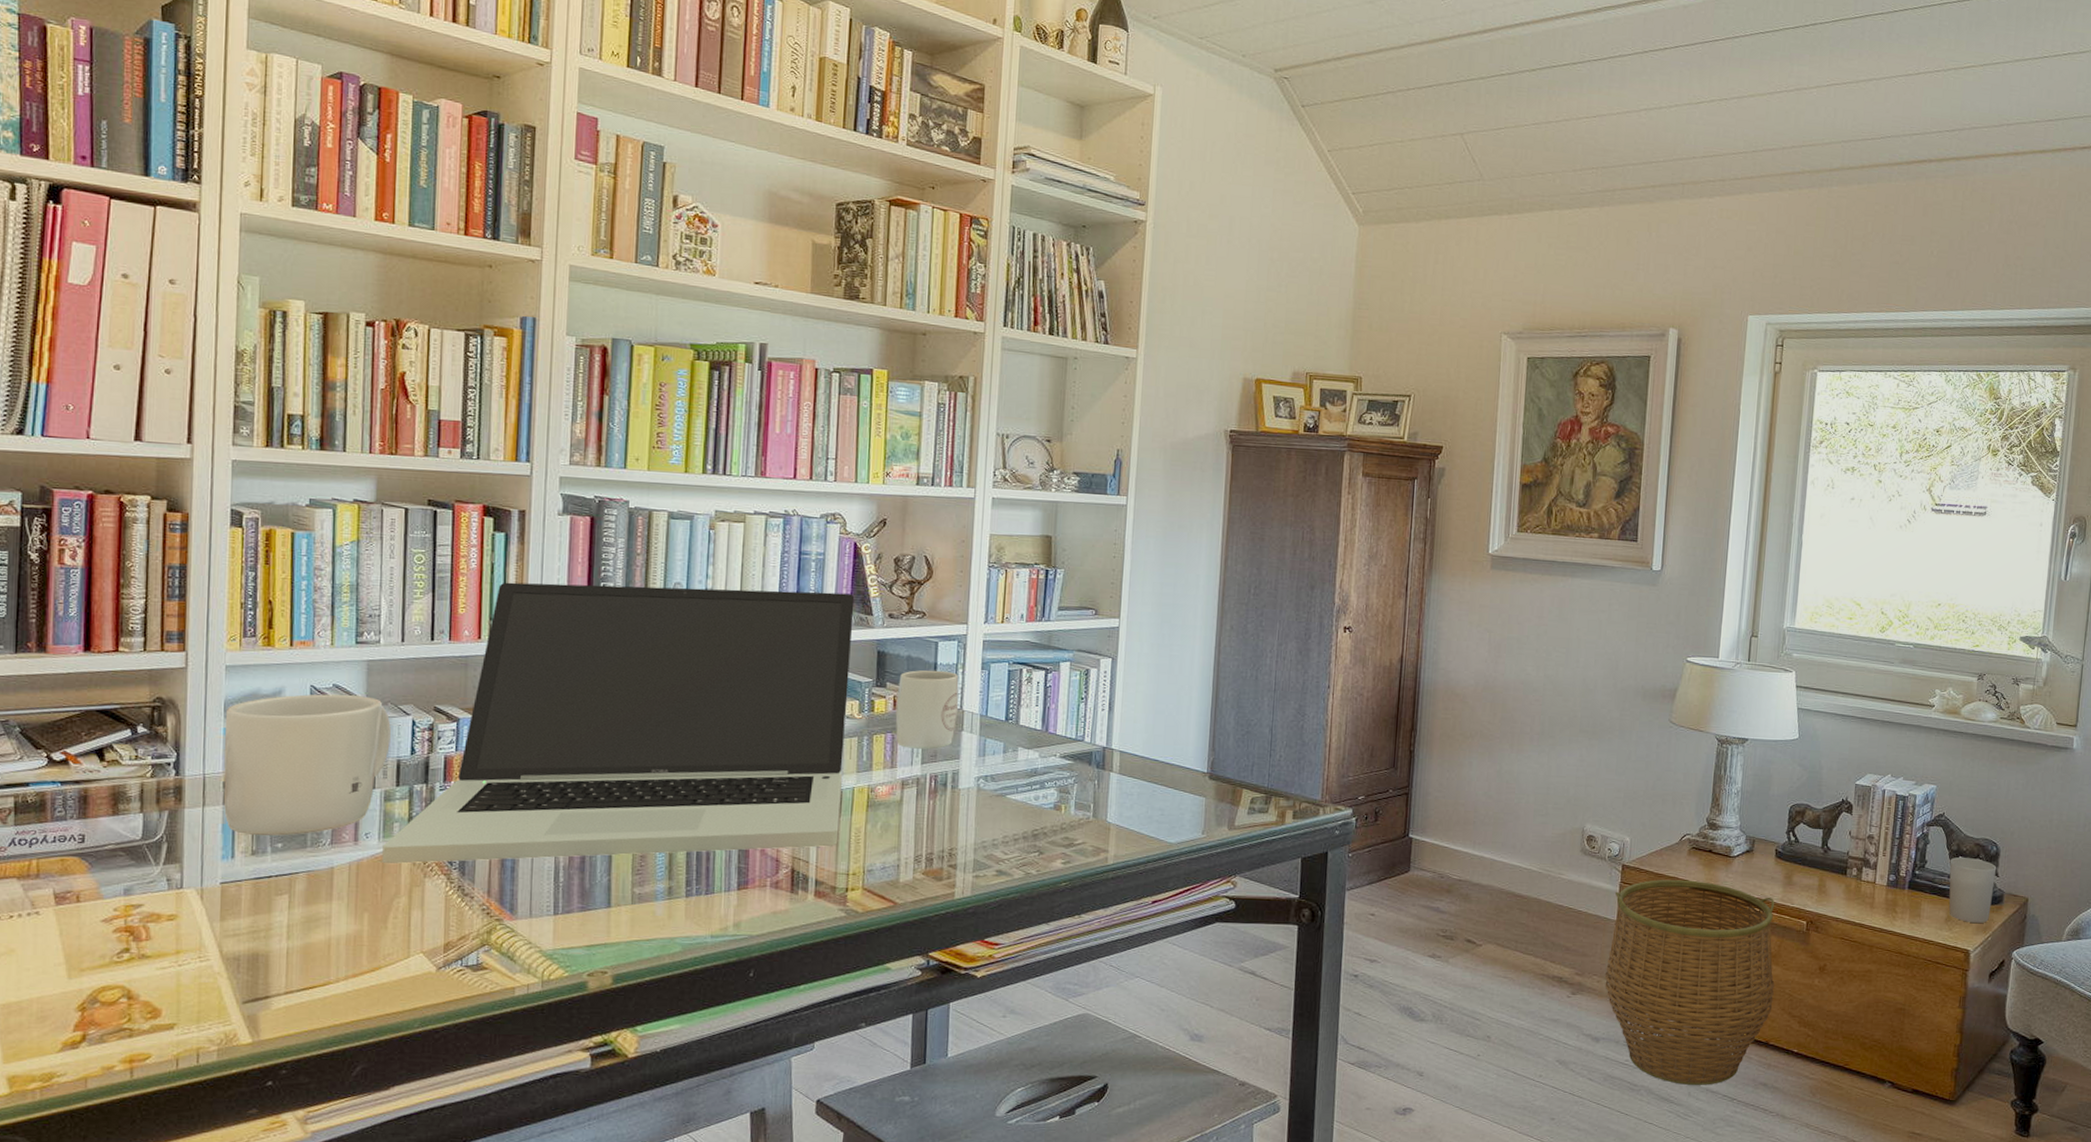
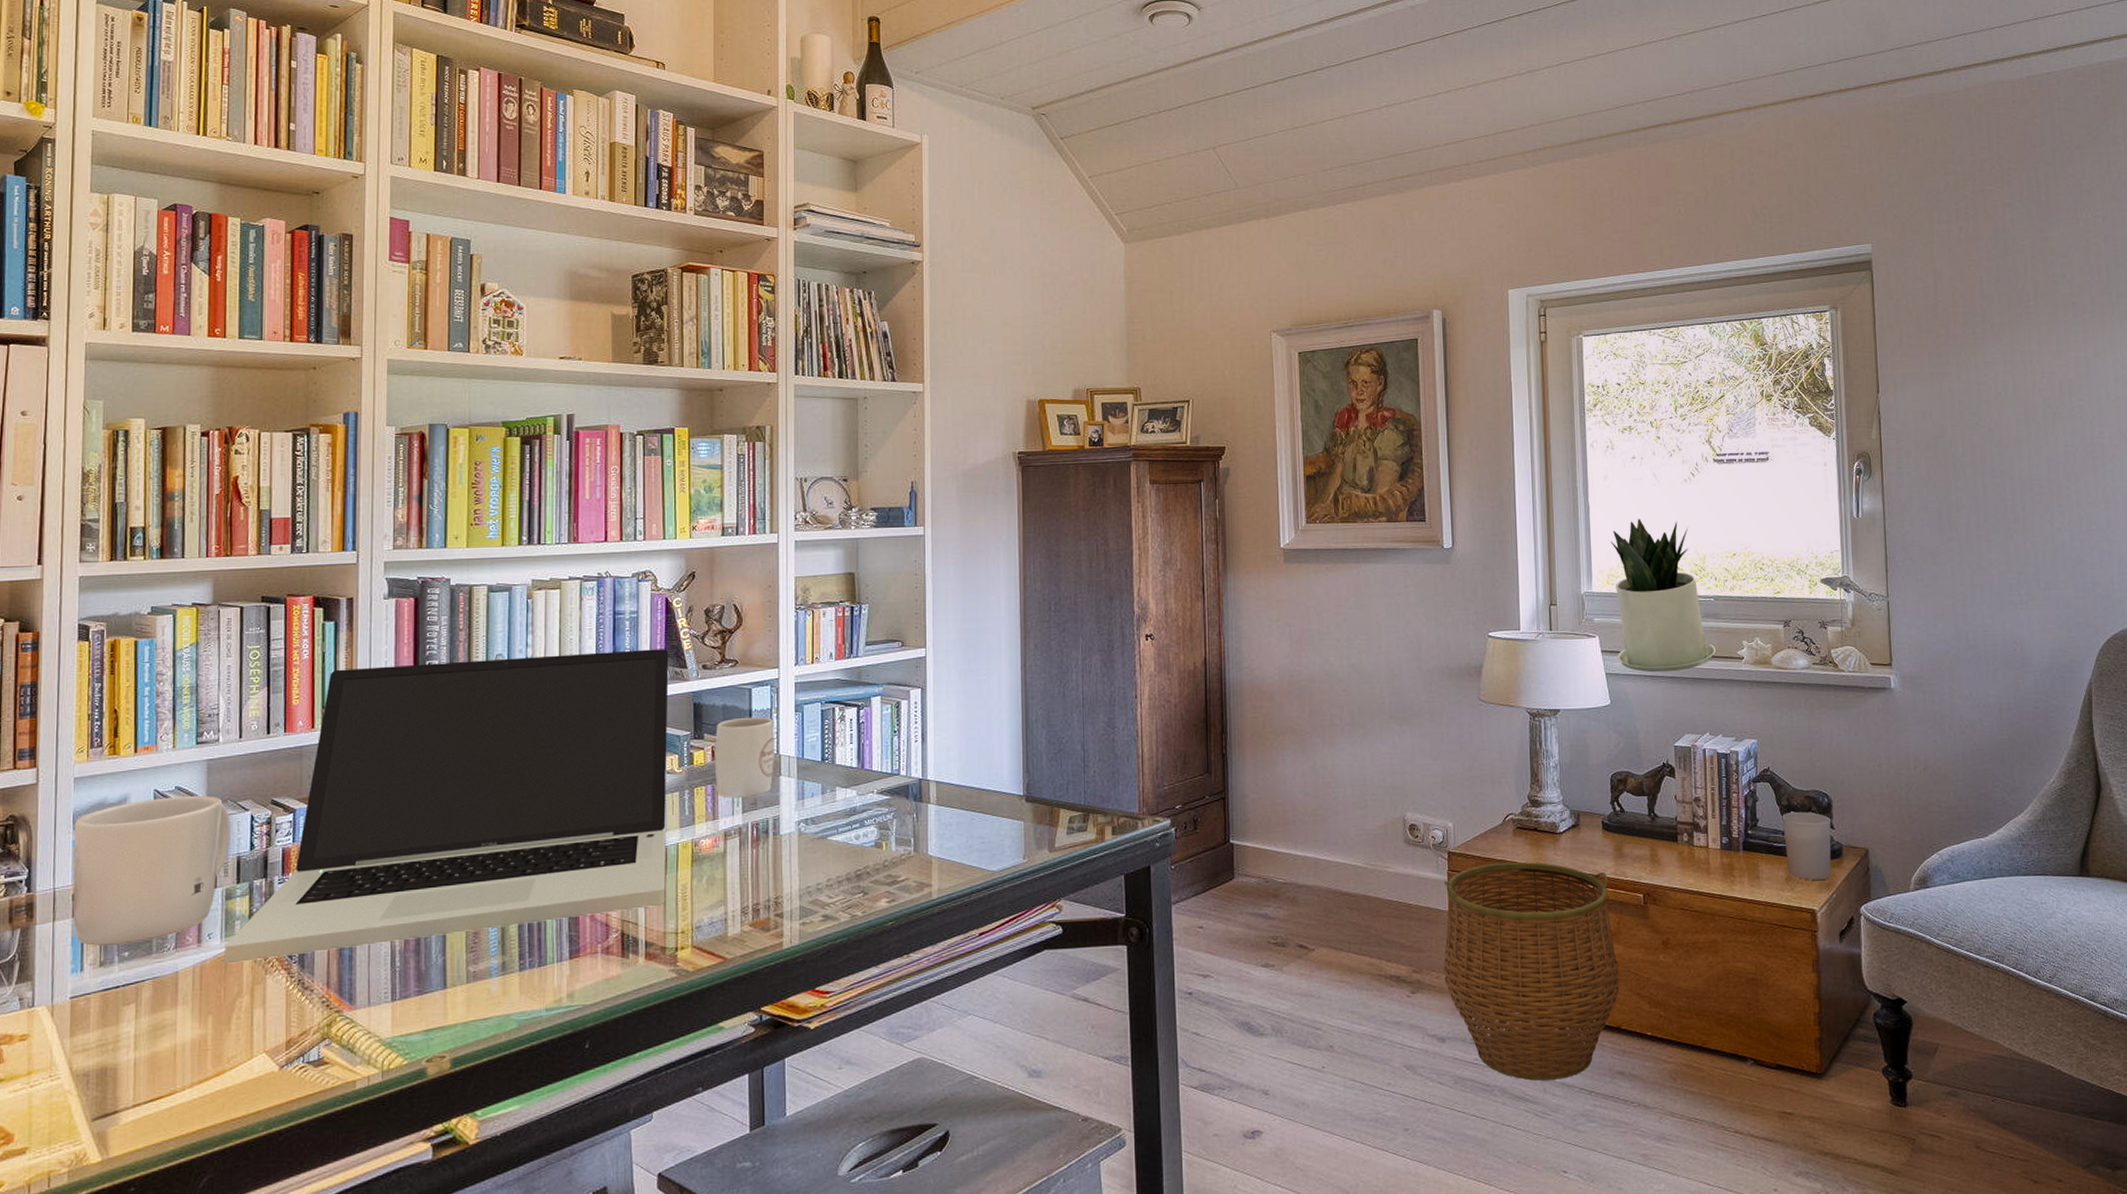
planter: none [1810,560,1909,713] -> present [1610,518,1716,673]

